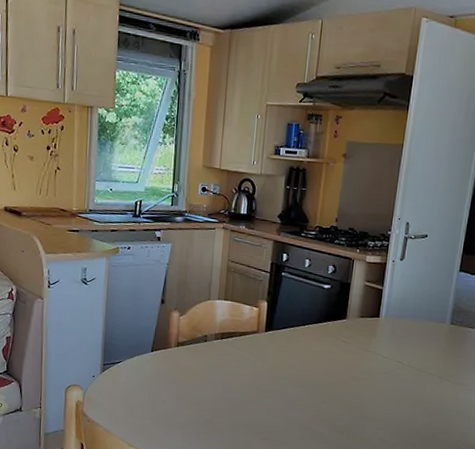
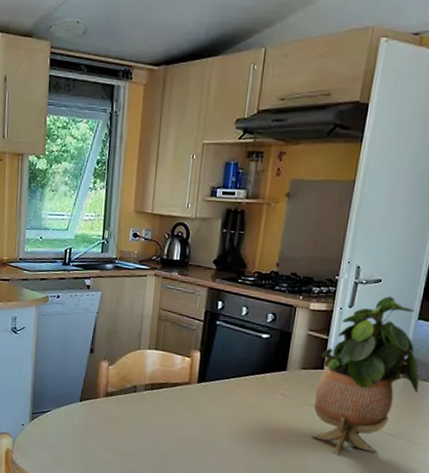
potted plant: none [369,250,462,395] -> present [311,296,419,453]

